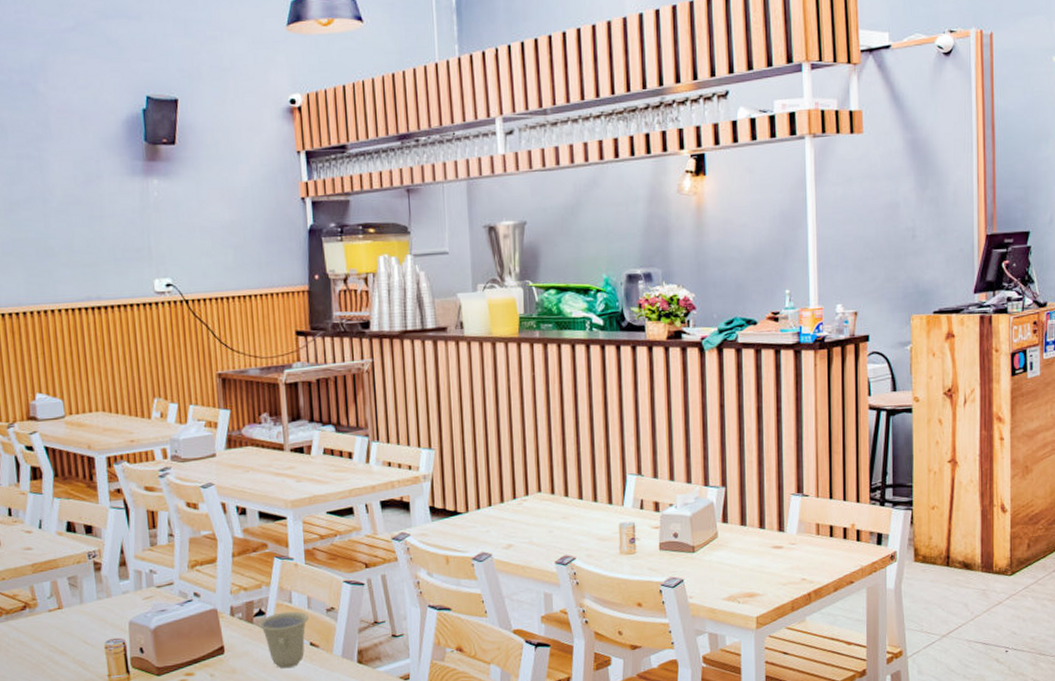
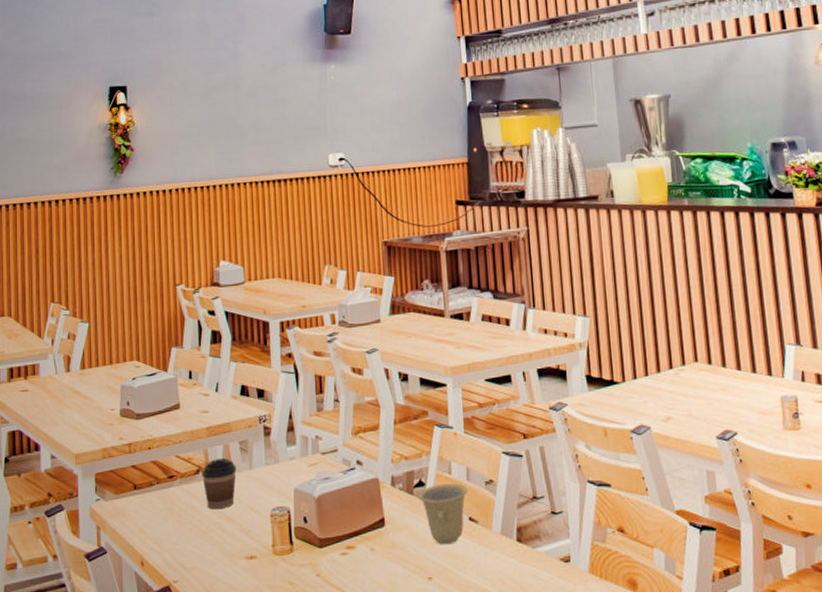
coffee cup: none [29,594,66,644] -> present [202,458,237,510]

